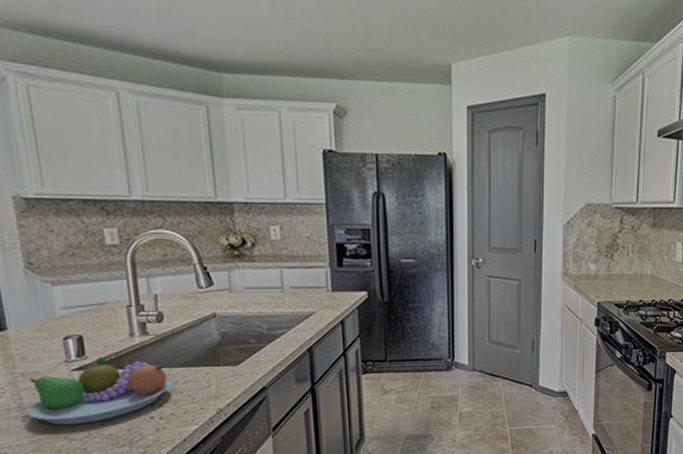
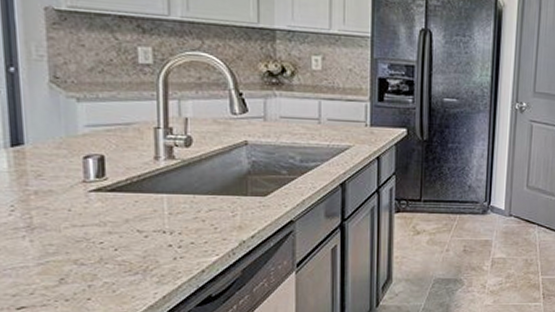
fruit bowl: present [27,356,171,425] -> none [36,178,194,248]

